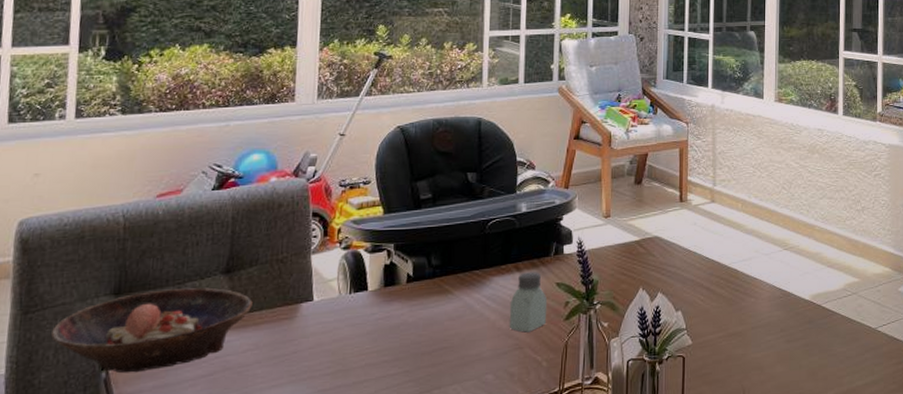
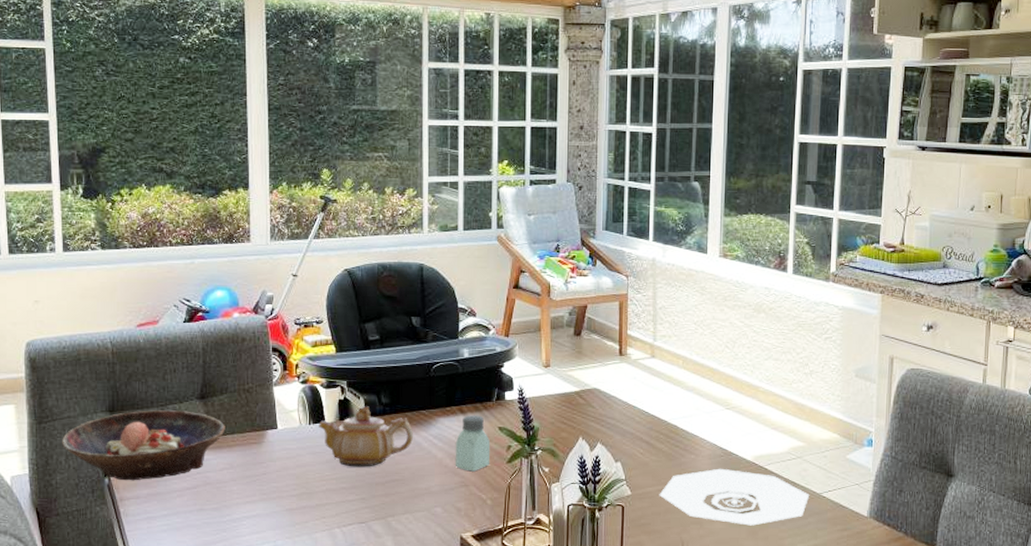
teapot: none [360,269,466,338] -> present [319,406,414,467]
plate: none [720,310,866,367] -> present [659,468,810,526]

